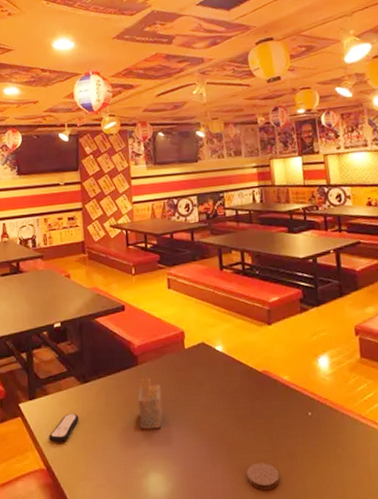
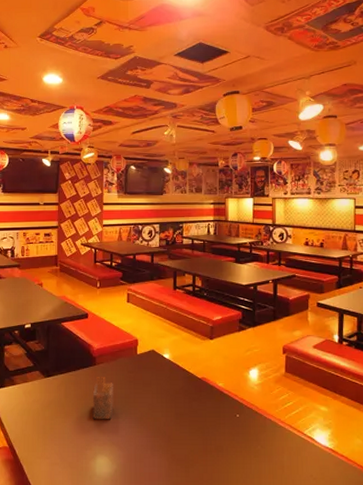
remote control: present [49,413,79,443] -> none [13,401,40,426]
coaster: present [246,463,281,490] -> none [180,453,208,476]

